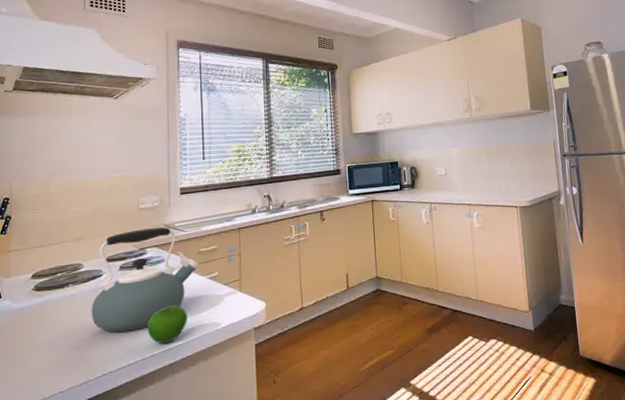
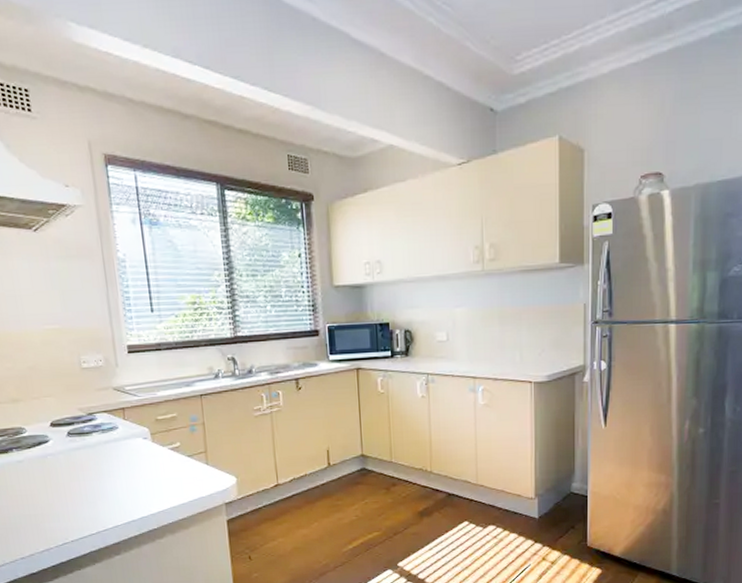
kettle: present [91,227,200,333] -> none [41,390,158,502]
apple: present [147,305,188,345] -> none [105,477,151,516]

